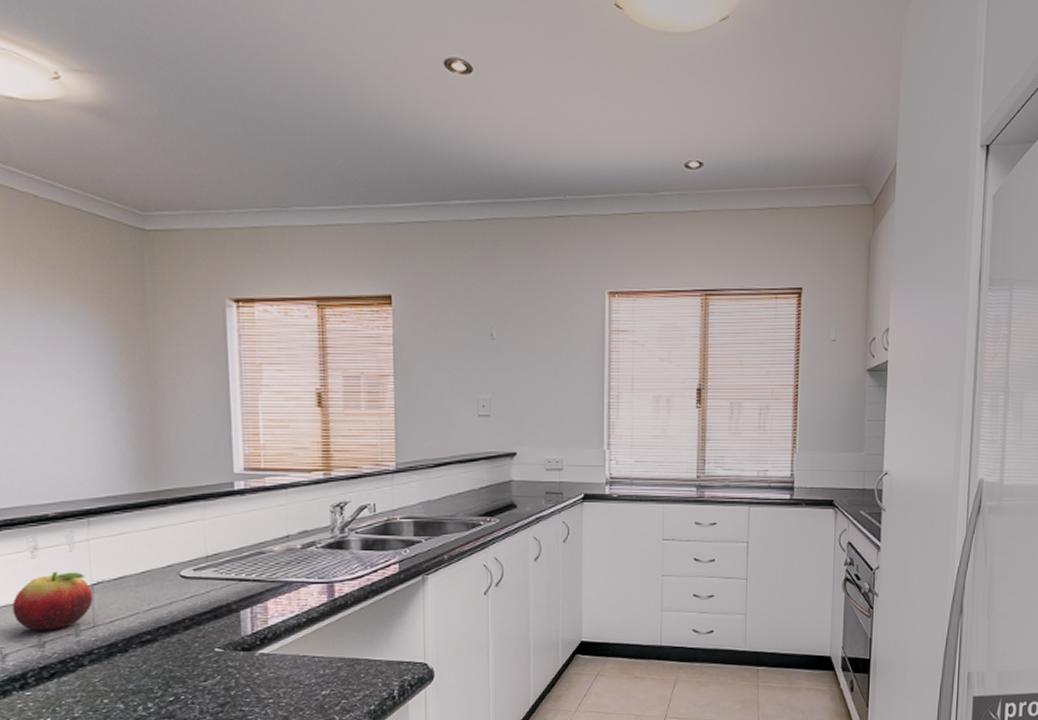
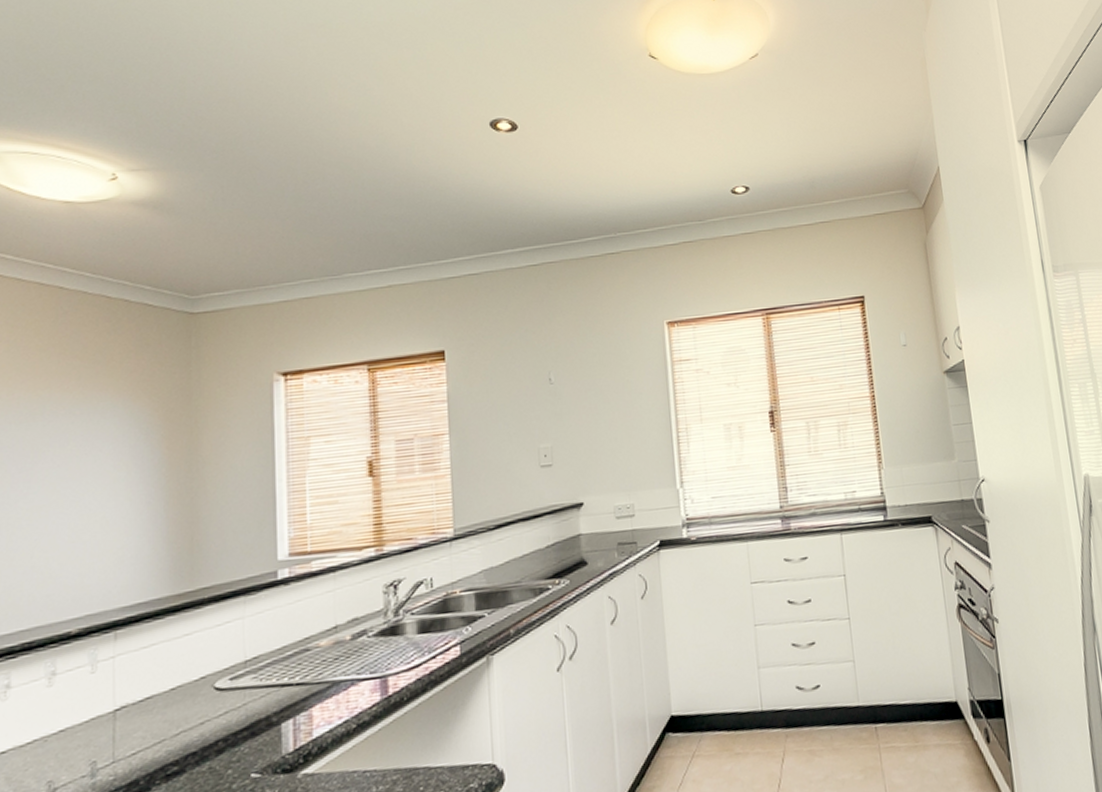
fruit: present [12,571,93,631] -> none [21,696,115,776]

